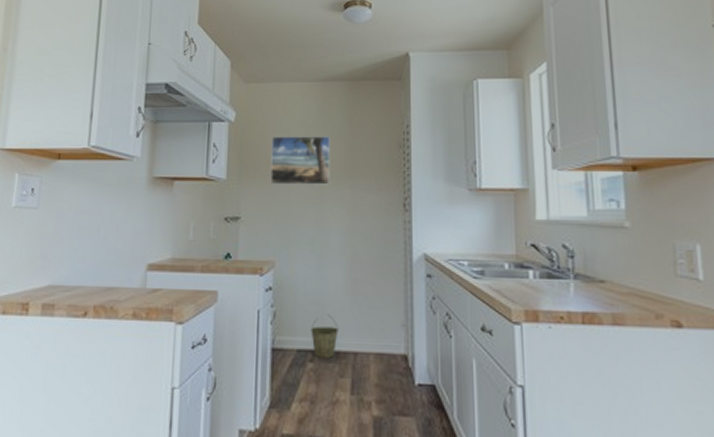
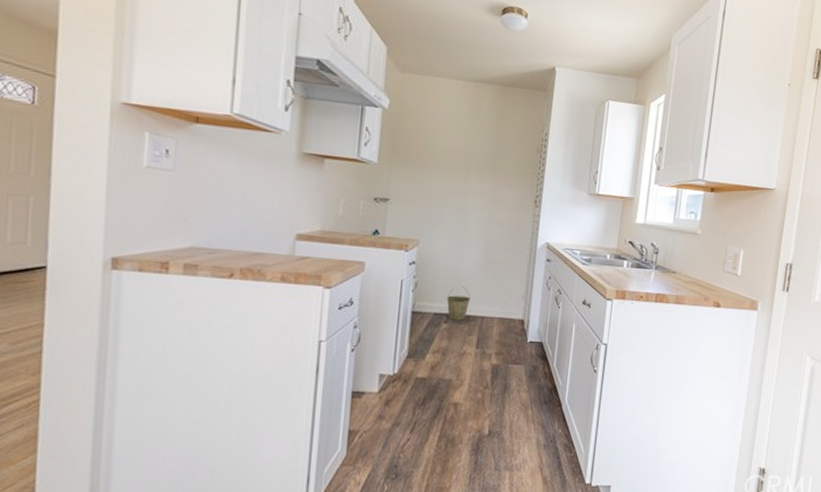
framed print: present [270,136,331,185] -> none [419,127,479,178]

